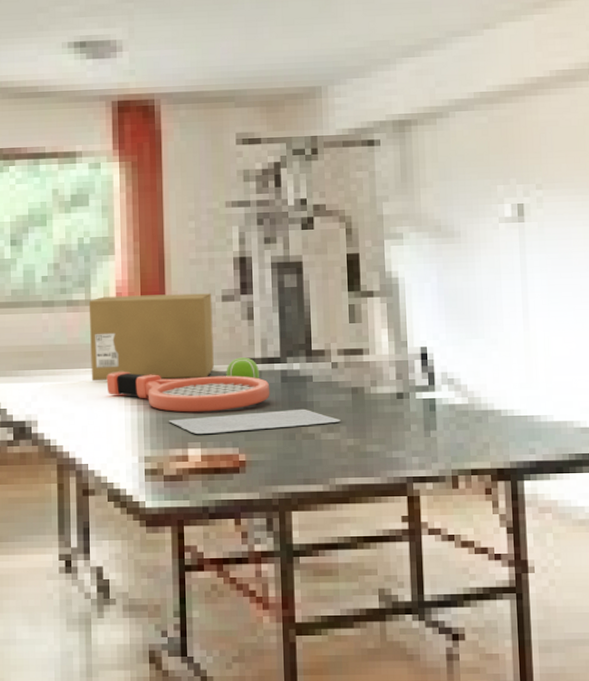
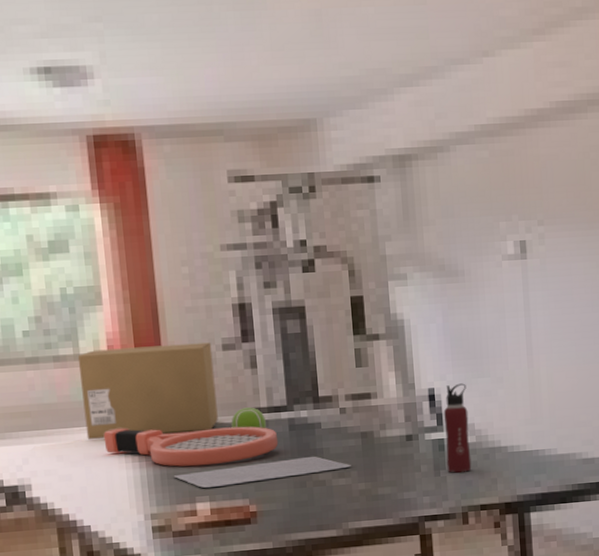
water bottle: none [435,343,463,434] -> present [443,383,472,473]

